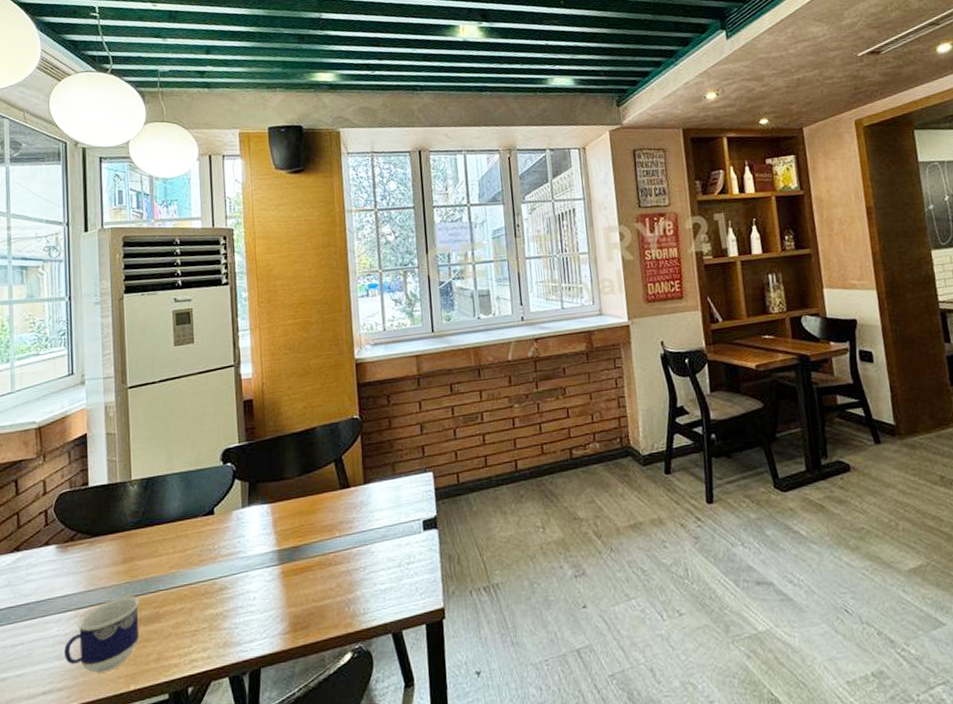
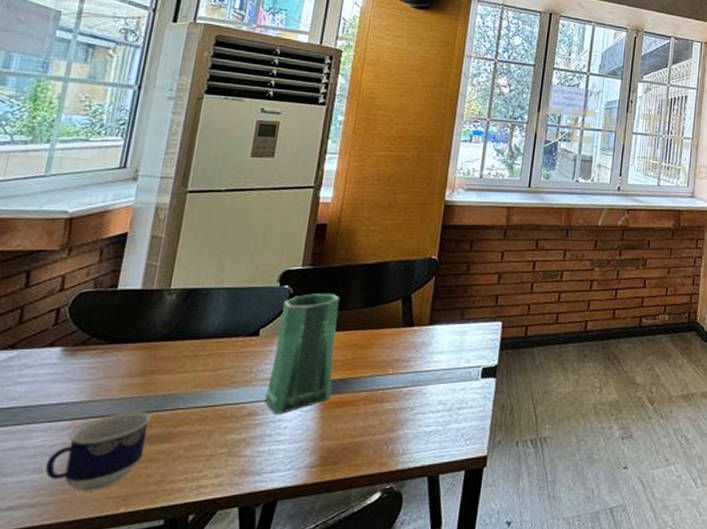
vase: none [229,466,289,587] -> present [264,294,340,414]

